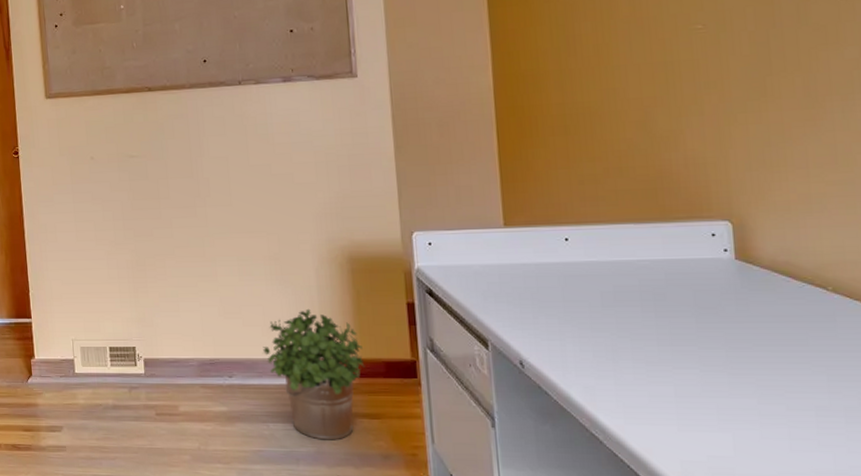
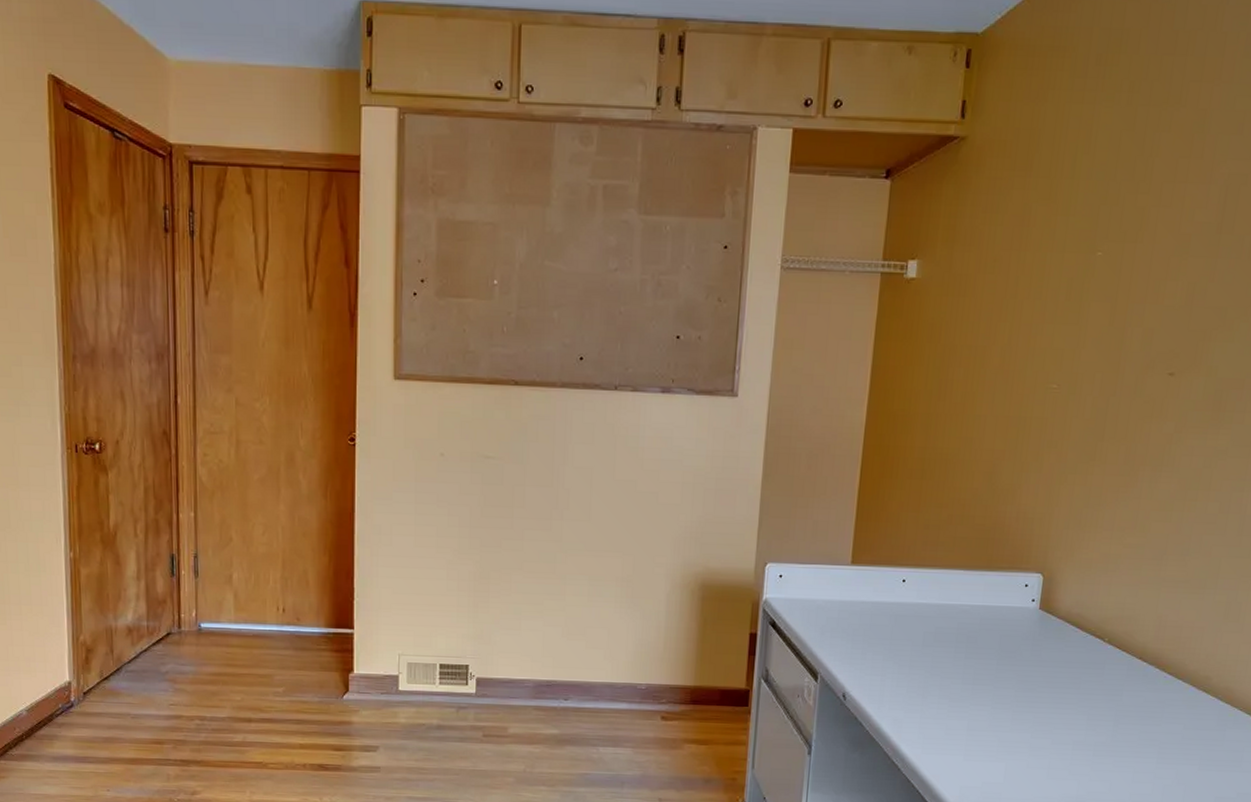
potted plant: present [263,308,365,440] -> none [603,634,701,765]

